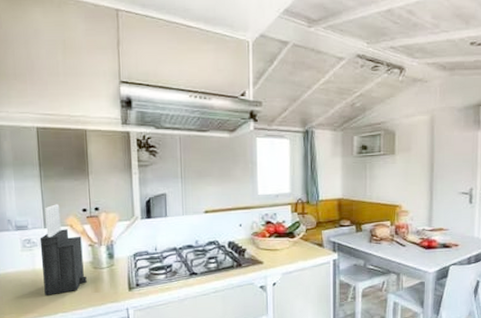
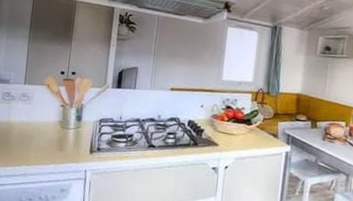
knife block: present [39,204,87,296] -> none [13,64,56,148]

